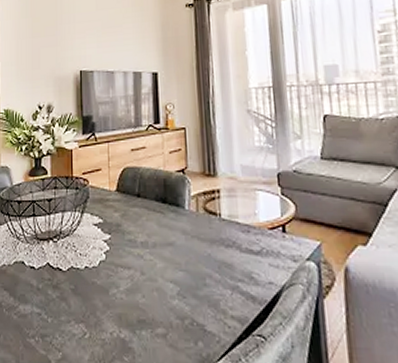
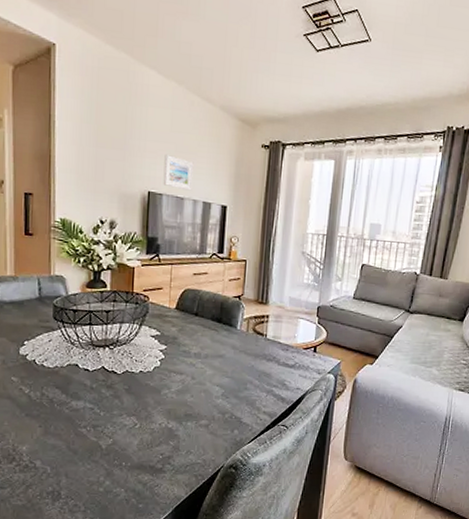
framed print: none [92,32,121,64] -> present [163,155,194,191]

